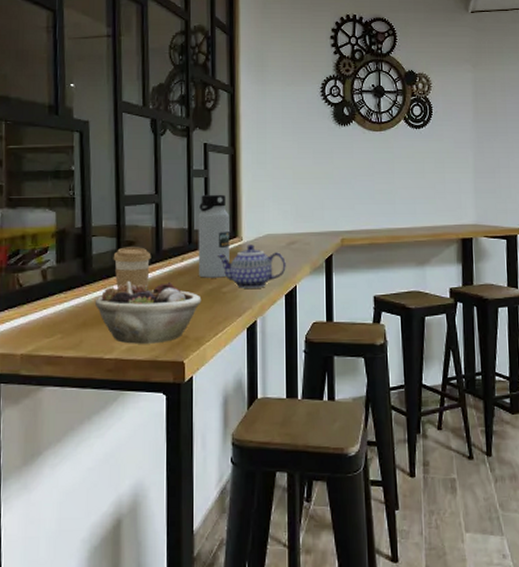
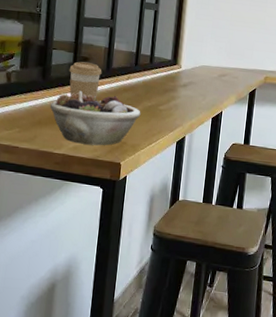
water bottle: present [198,194,229,278] -> none [141,25,173,98]
teapot: present [216,244,286,288] -> none [157,72,216,110]

